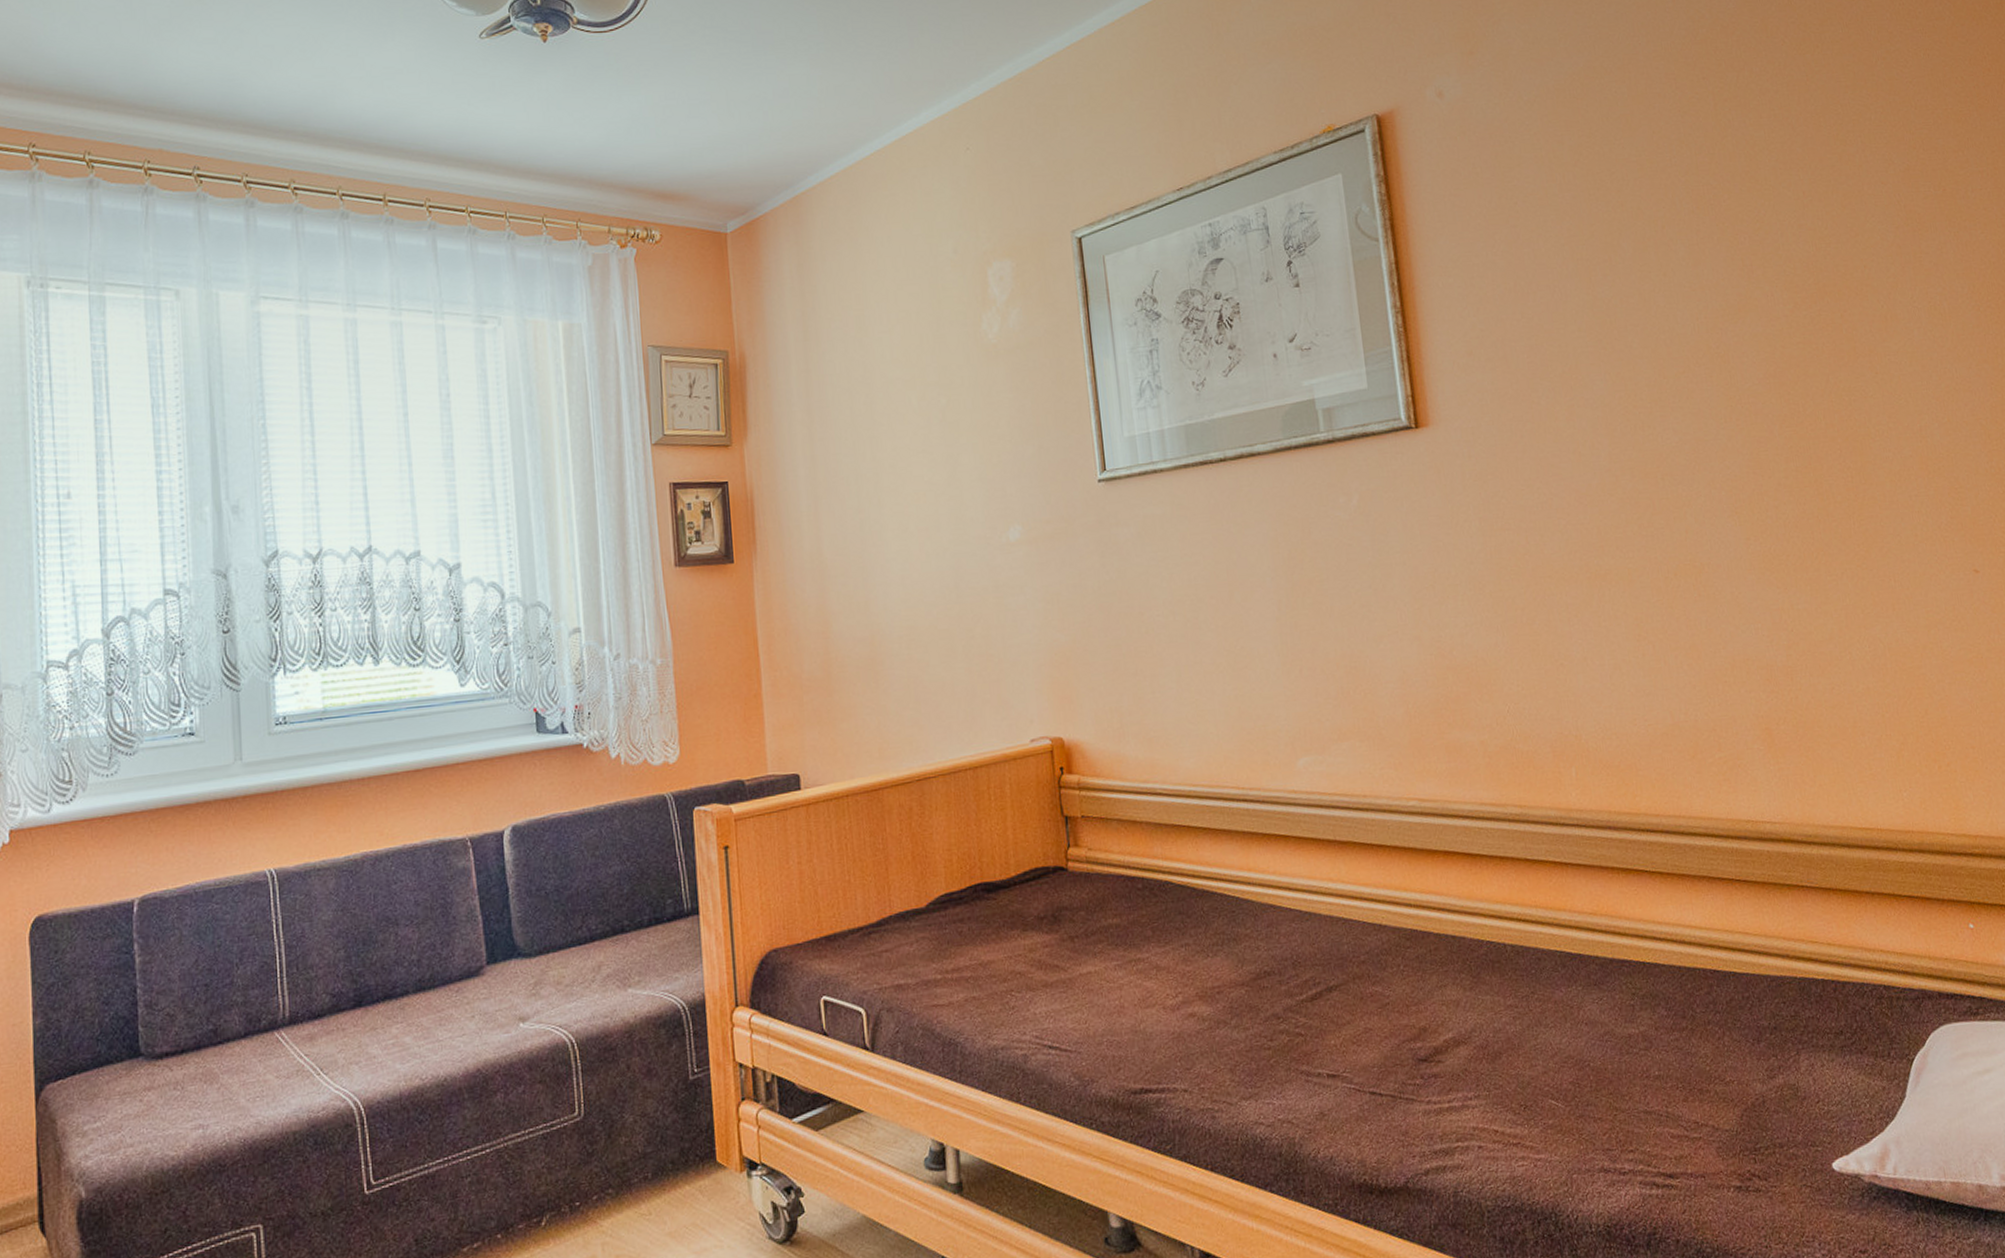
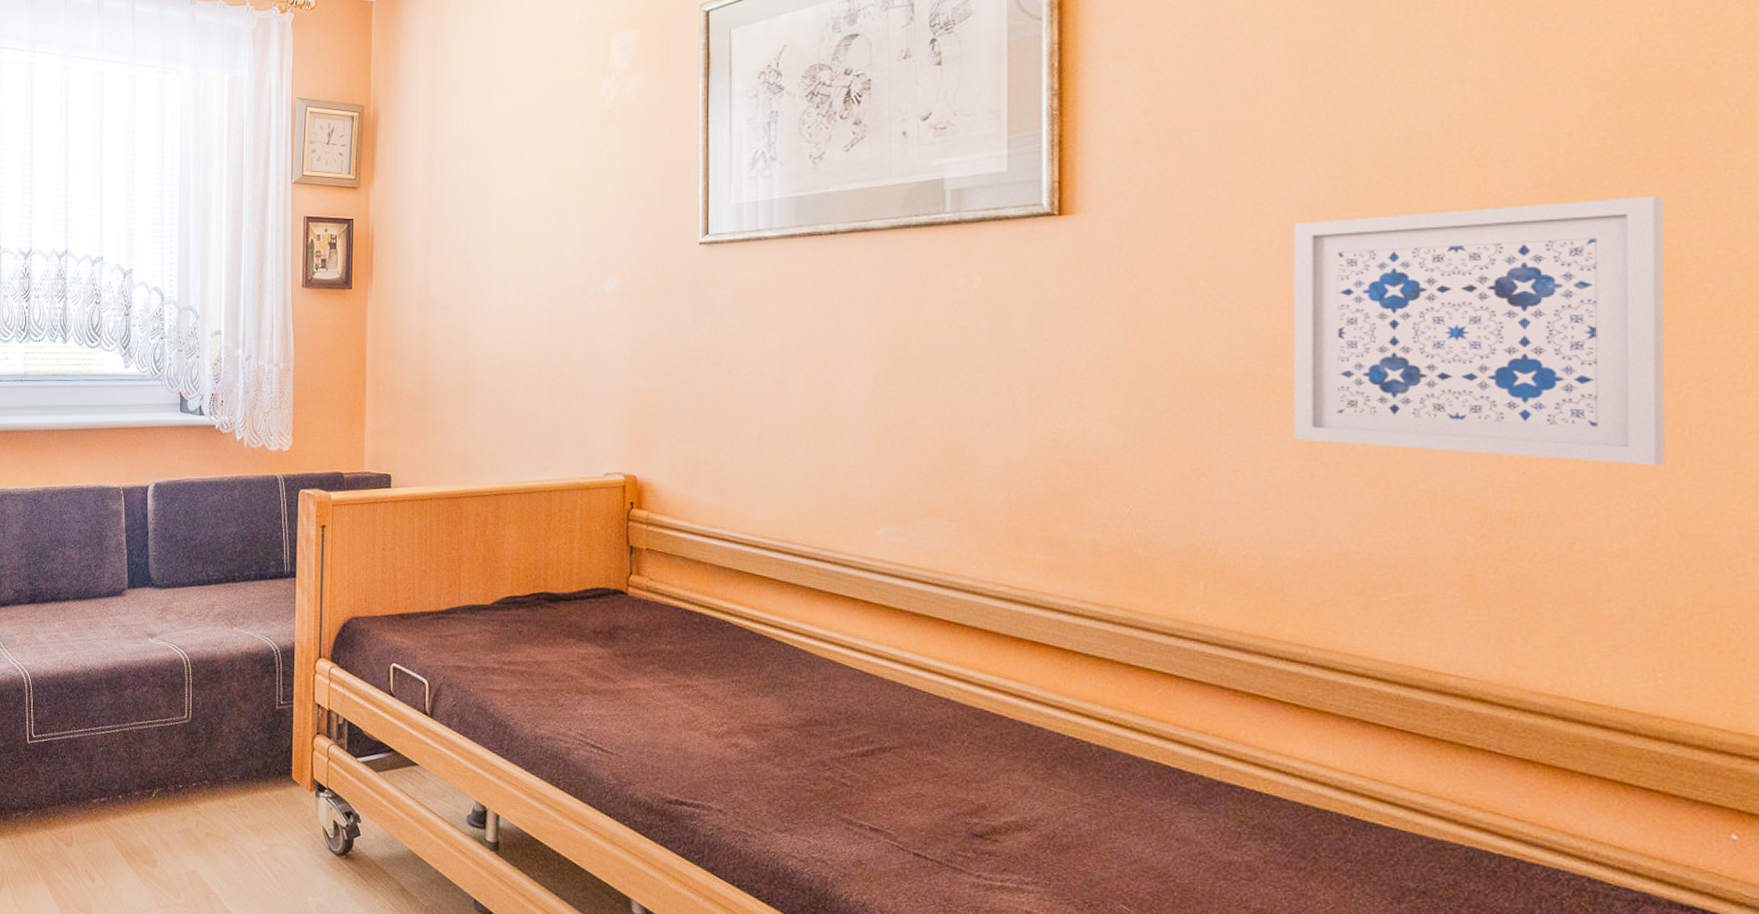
wall art: none [1599,381,1882,623] -> present [1293,196,1665,465]

